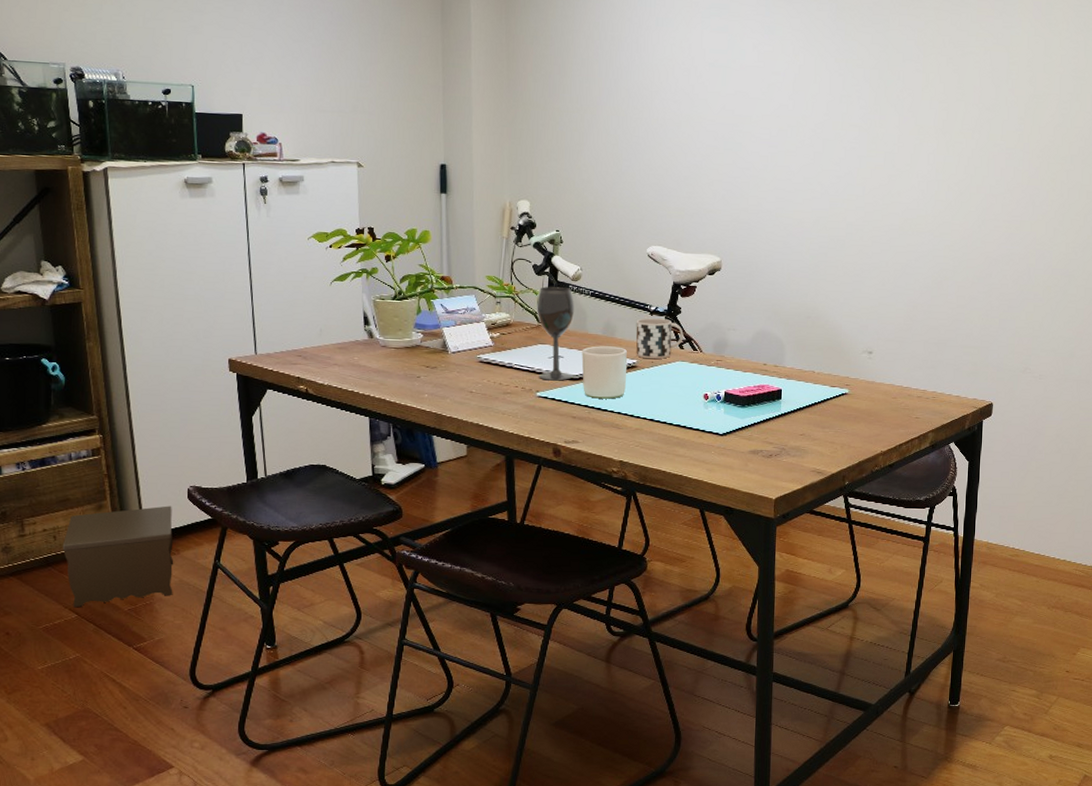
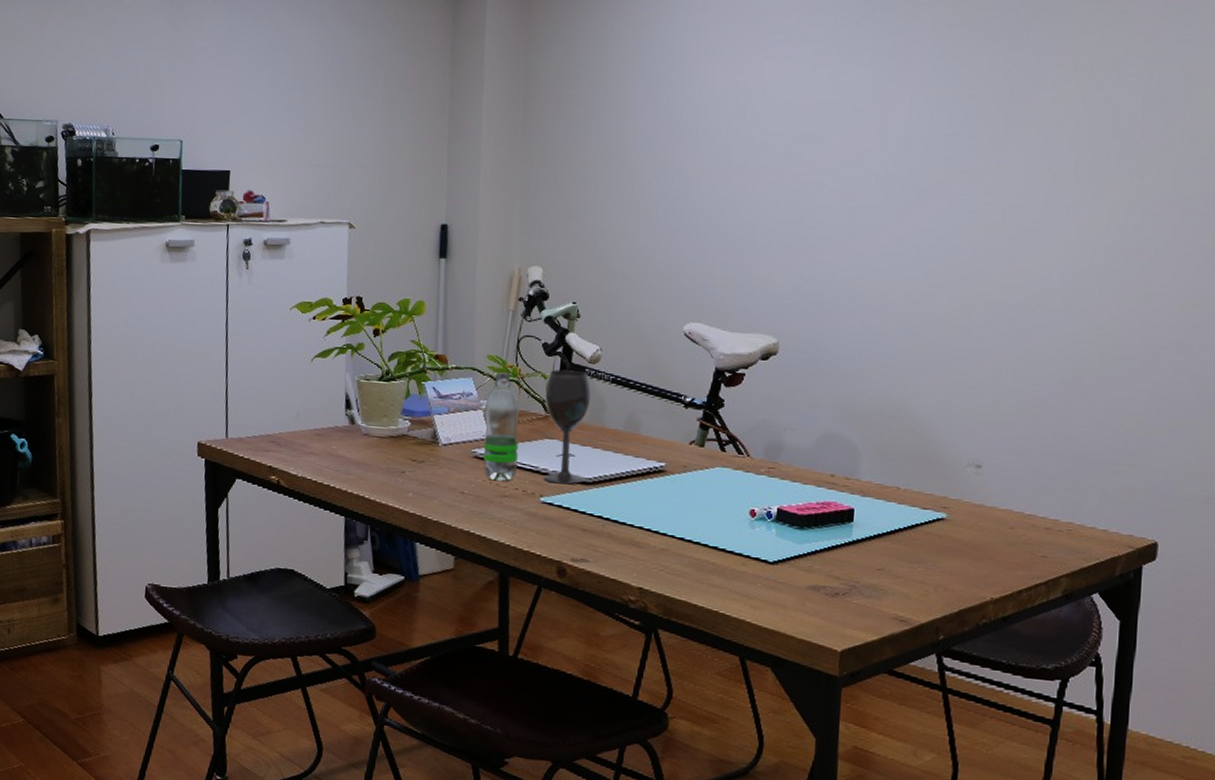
decorative box: present [62,506,174,608] -> none [15,604,128,711]
bottle: none [486,290,517,381] -> present [483,372,520,482]
mug: present [581,346,628,399] -> none [596,443,655,510]
cup: present [635,318,684,360] -> none [665,411,727,463]

